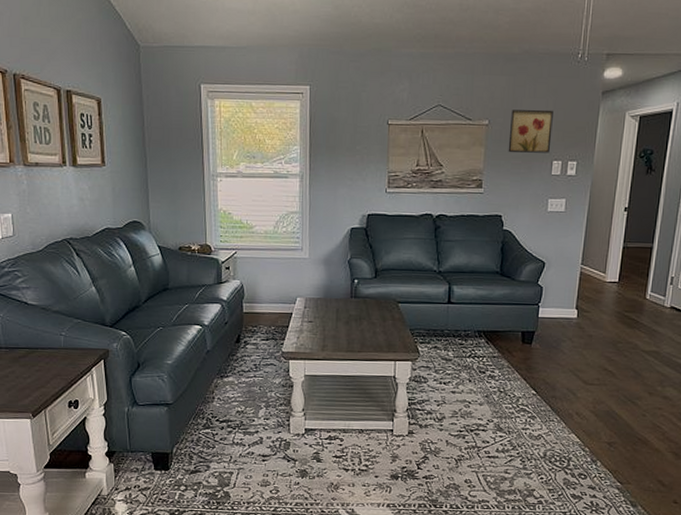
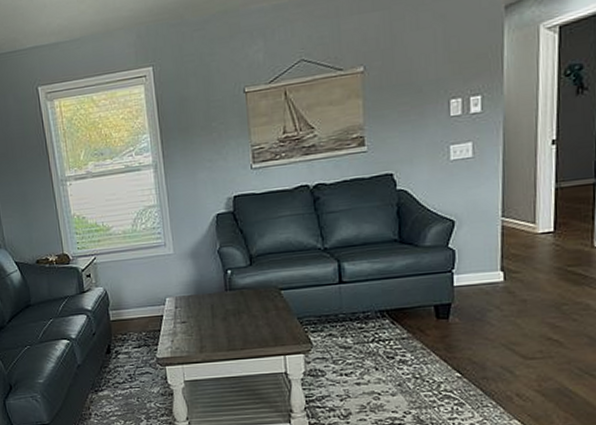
wall art: present [508,109,553,153] -> none [391,39,445,99]

